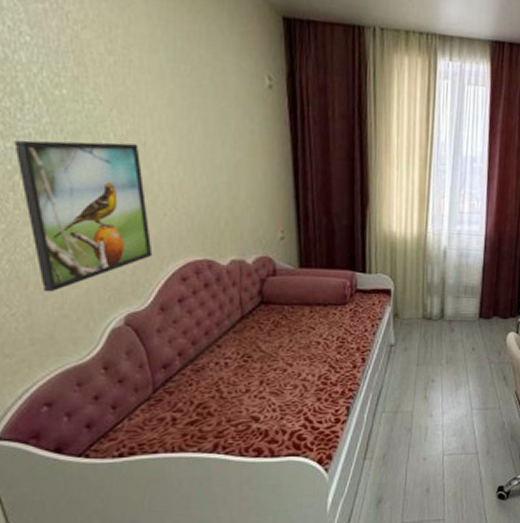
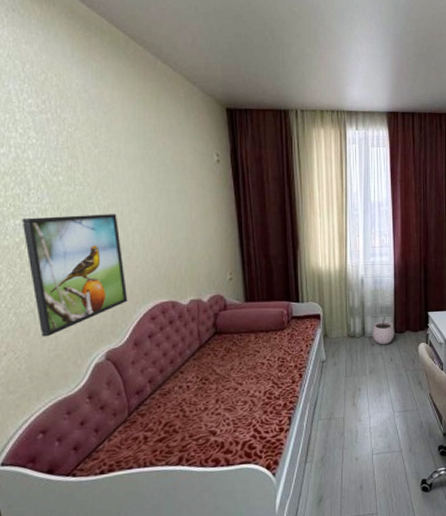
plant pot: none [452,298,480,331] -> present [372,317,395,345]

